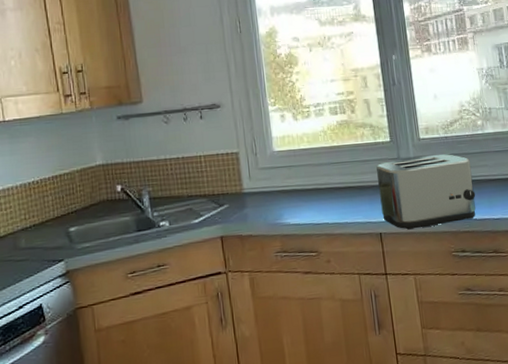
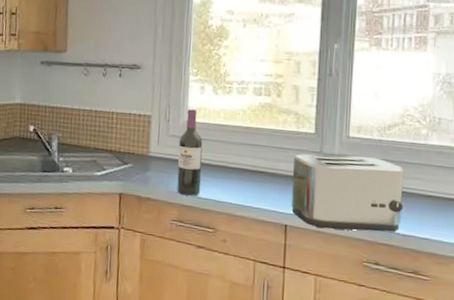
wine bottle: none [269,138,299,225] -> present [177,109,203,196]

